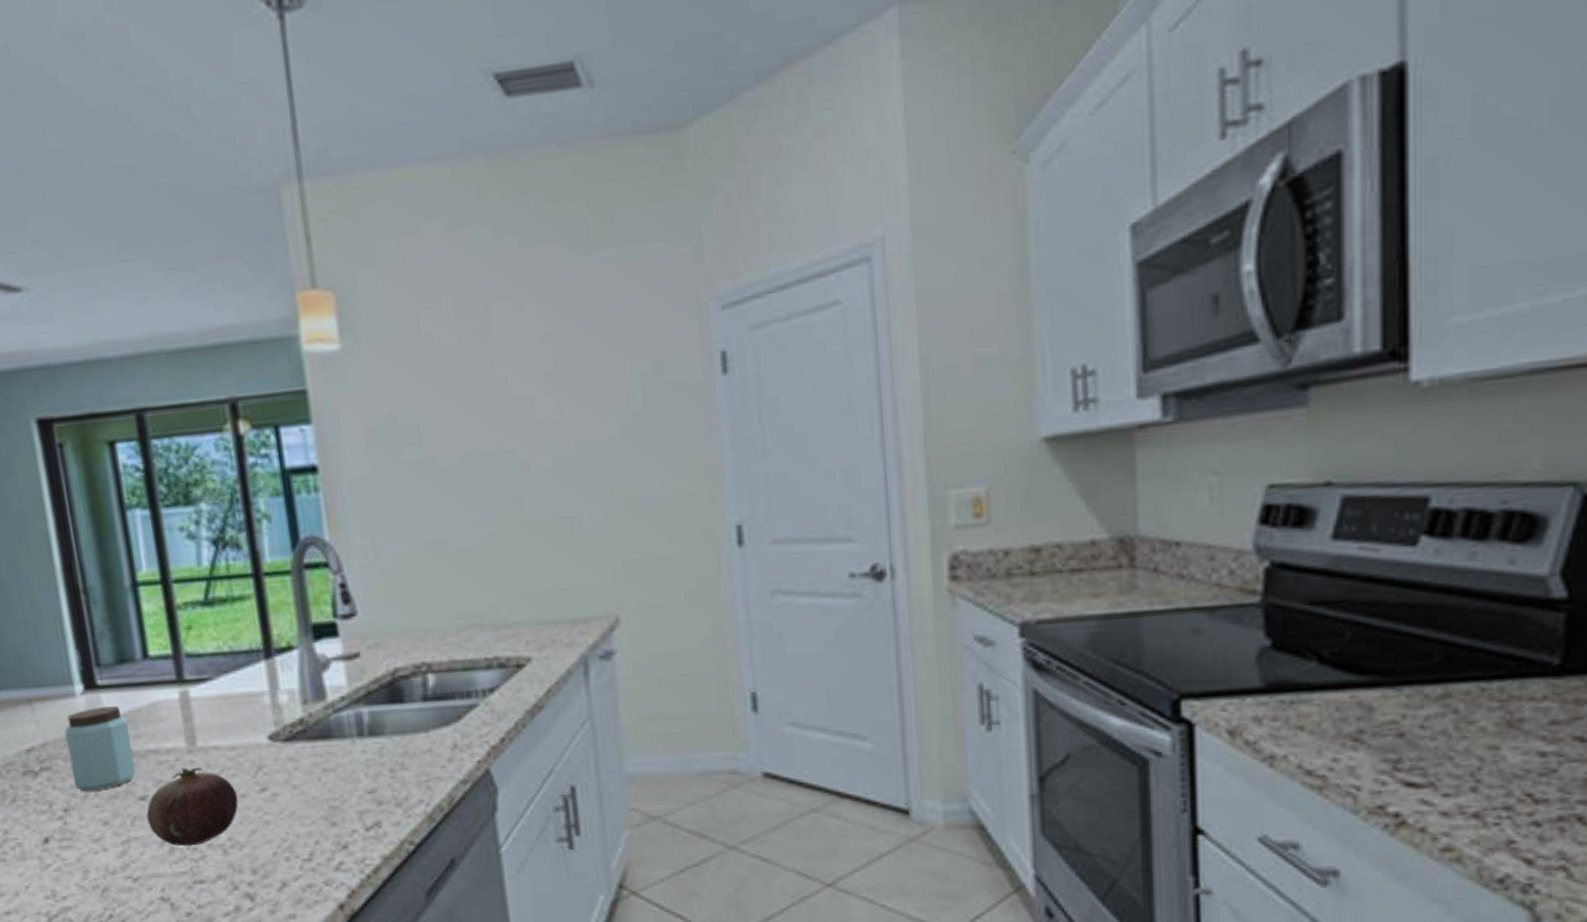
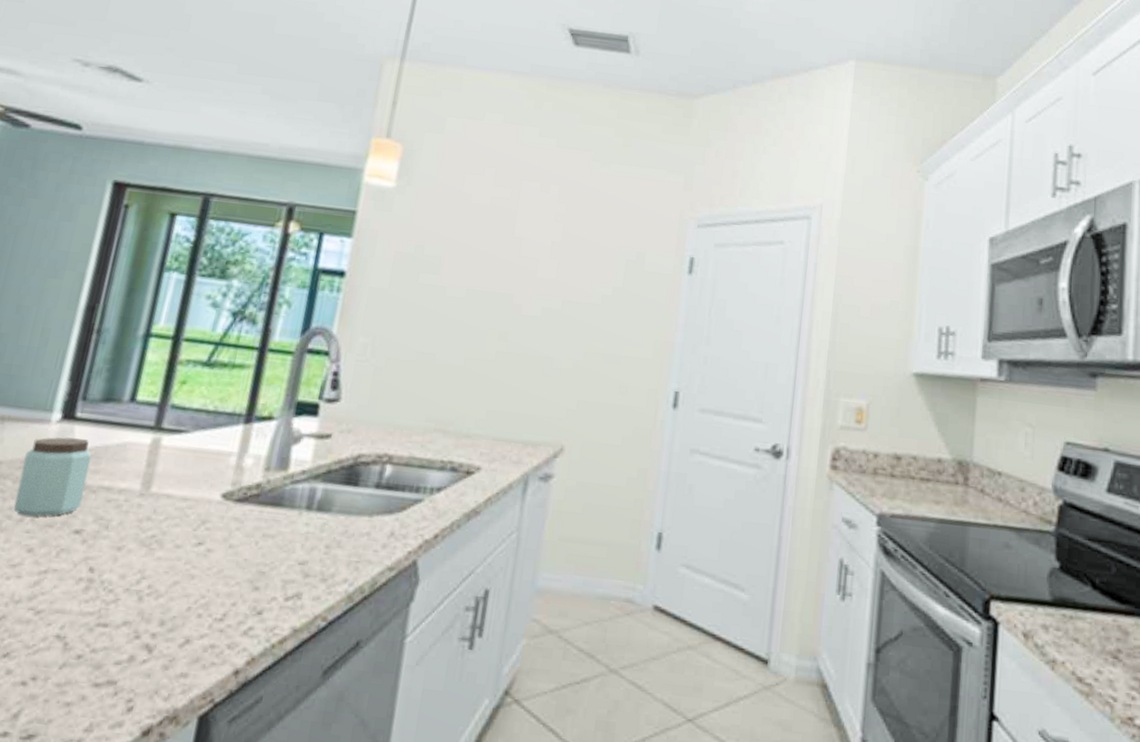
fruit: present [146,767,239,847] -> none [73,509,173,588]

